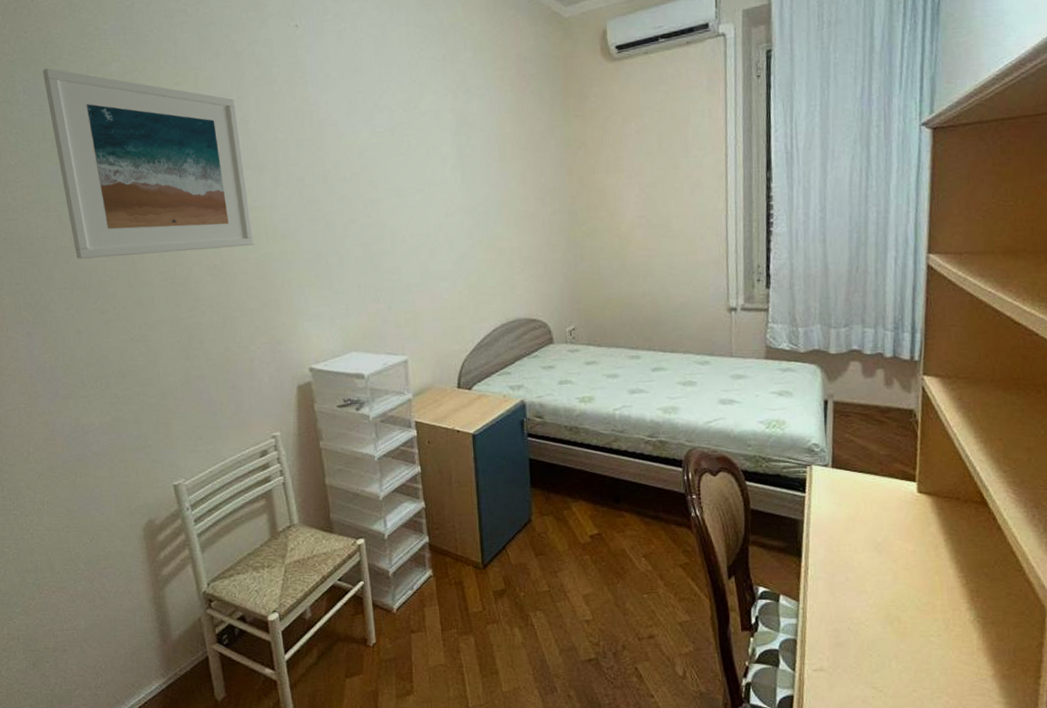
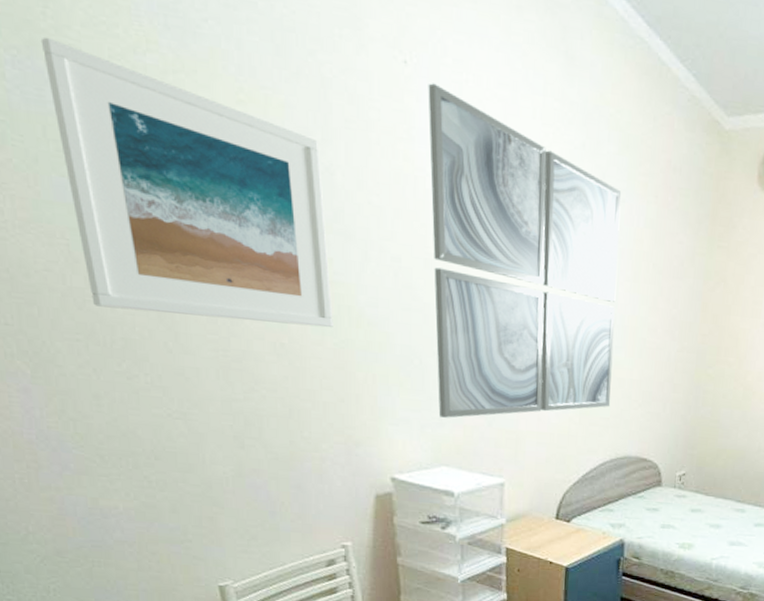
wall art: none [315,36,495,308] -> present [428,83,622,418]

